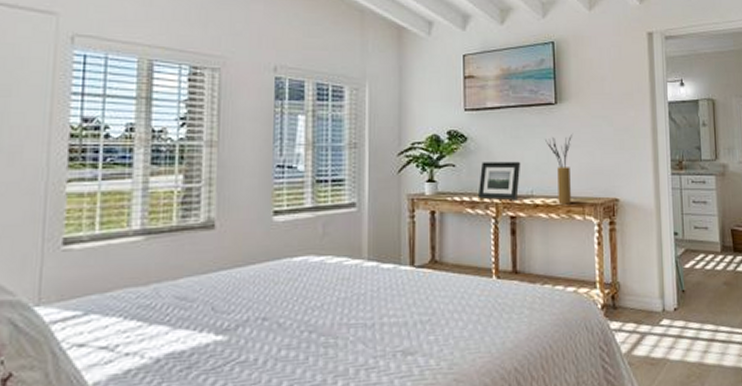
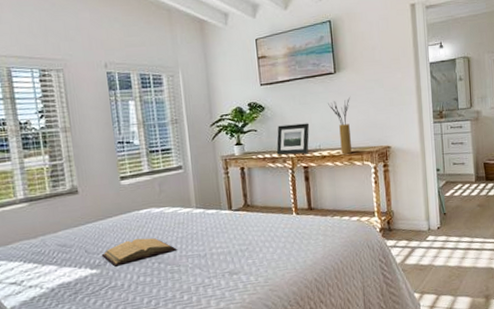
book: none [233,296,337,333] -> present [101,238,177,267]

